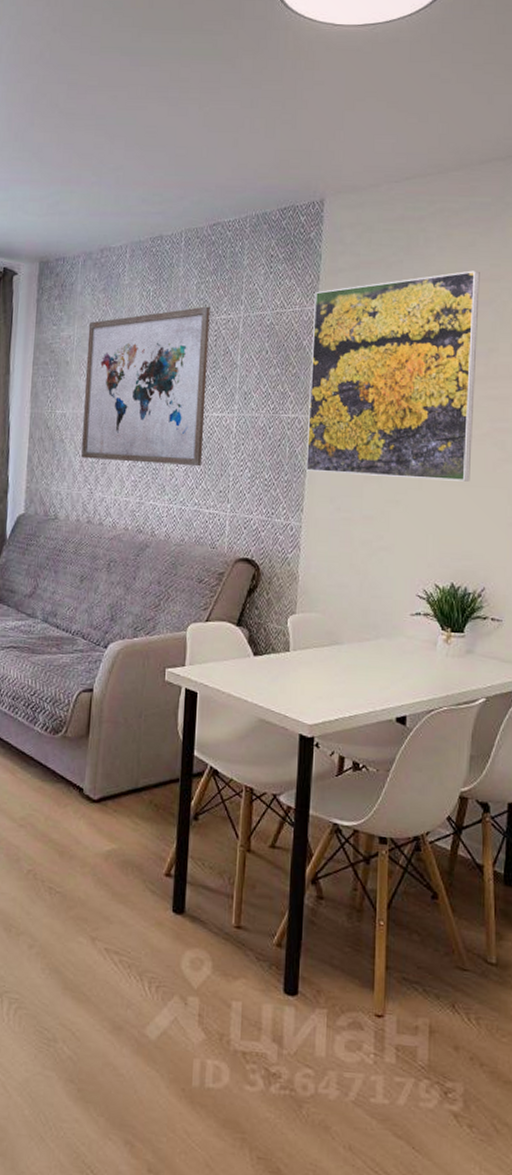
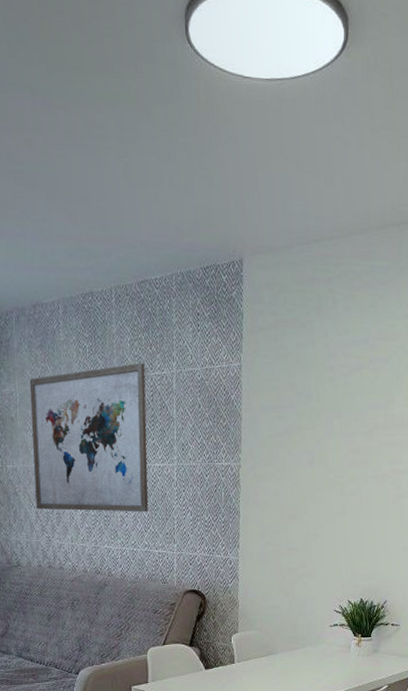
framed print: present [305,270,480,482] -> none [239,330,380,515]

